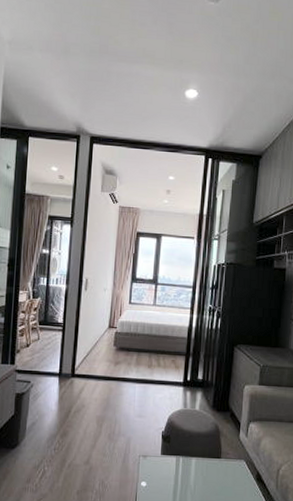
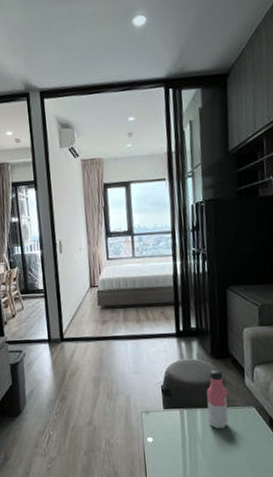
water bottle: none [201,421,223,479] -> present [206,369,229,429]

